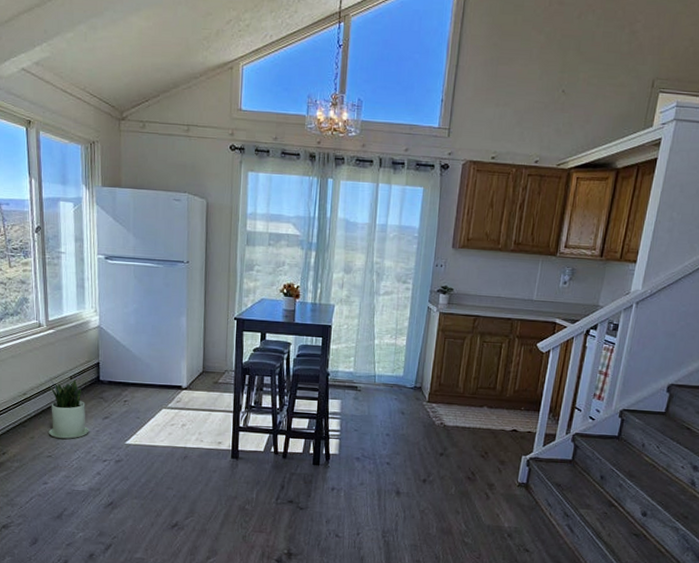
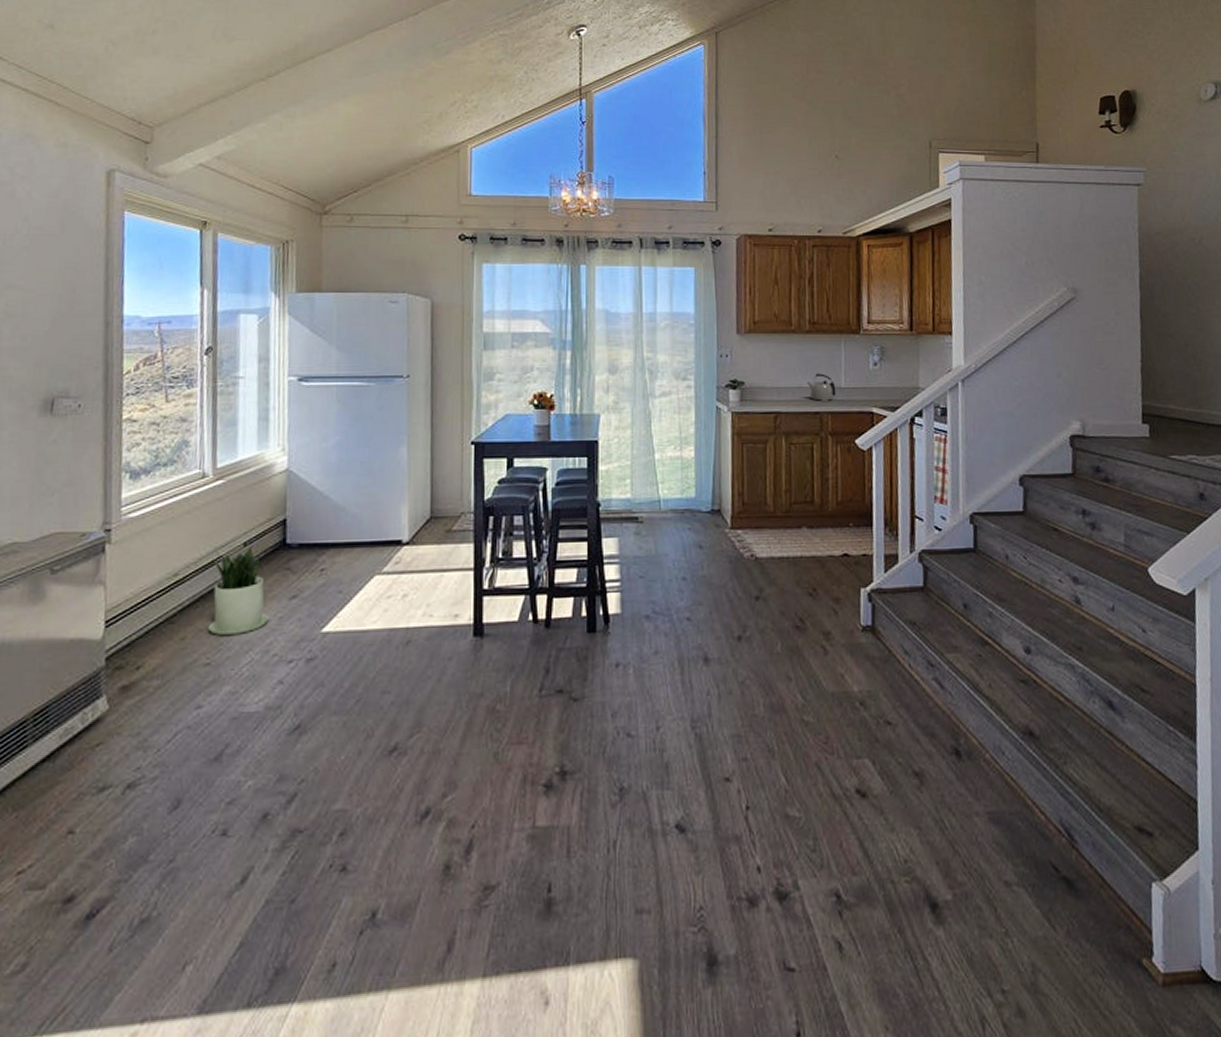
kettle: none [505,286,529,310] -> present [807,373,836,401]

